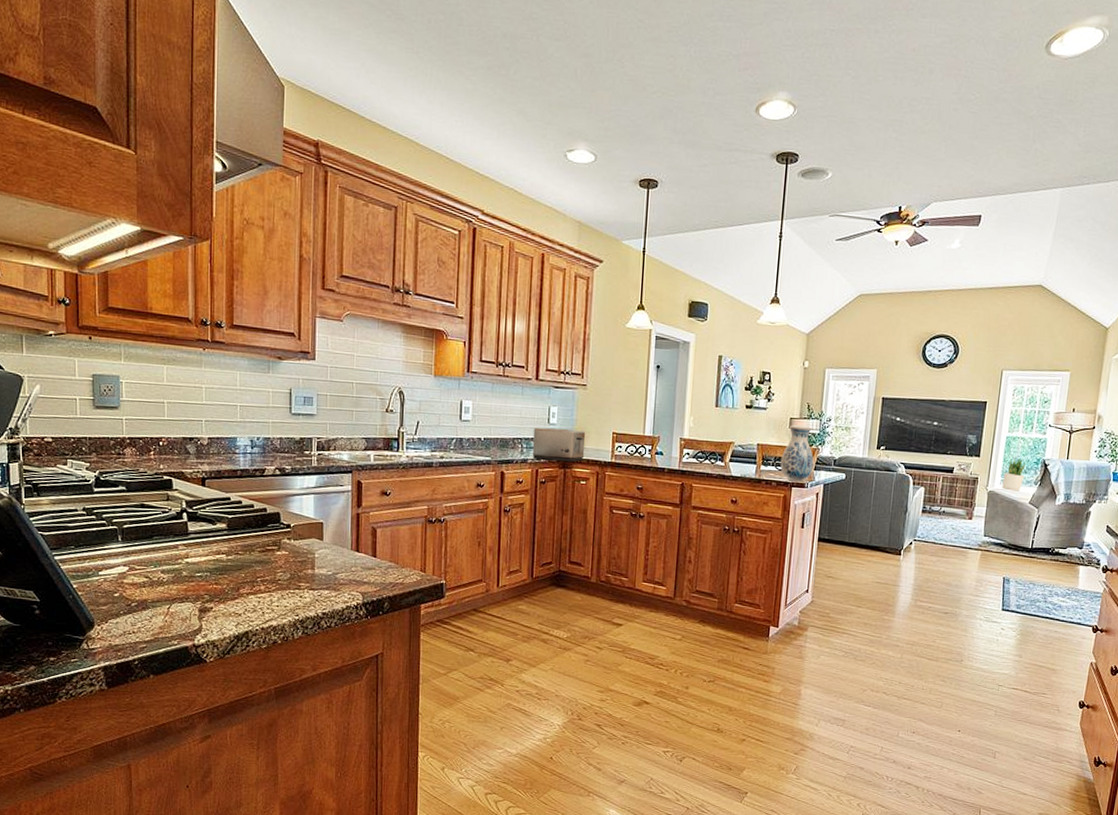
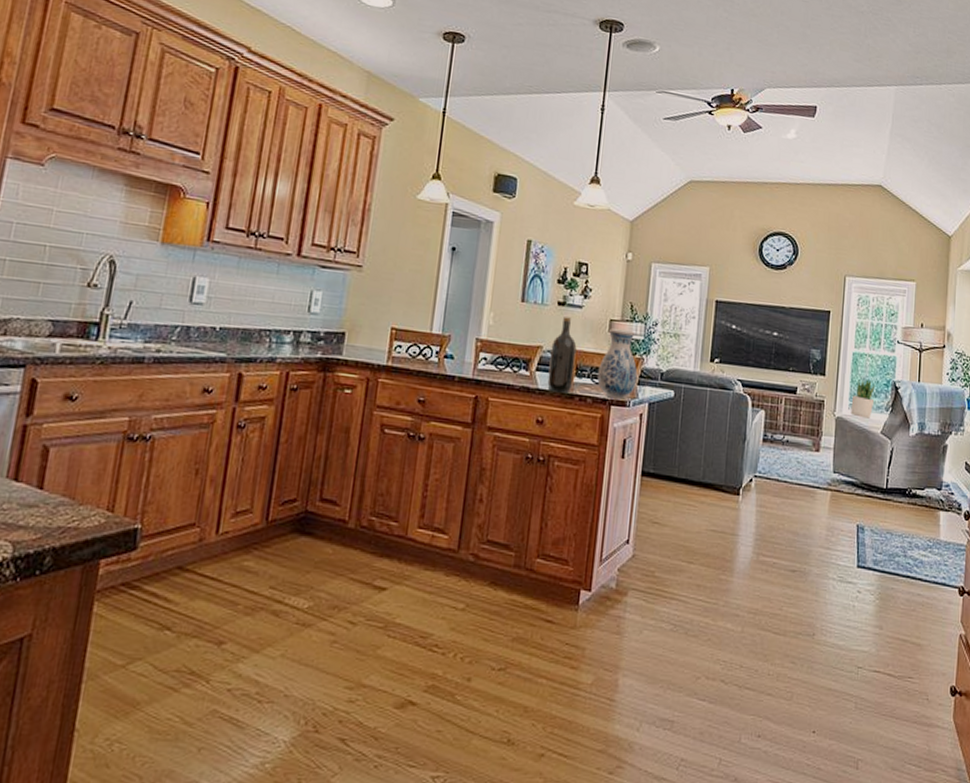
toaster: present [532,427,586,463] -> none [283,316,357,365]
wine bottle: none [739,417,763,478] -> present [547,317,577,392]

